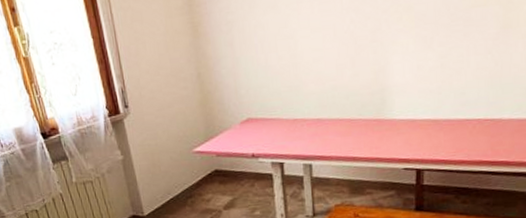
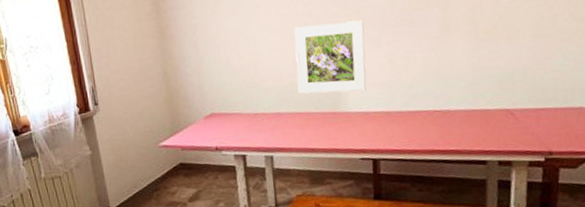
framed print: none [338,18,416,99] -> present [294,20,367,94]

